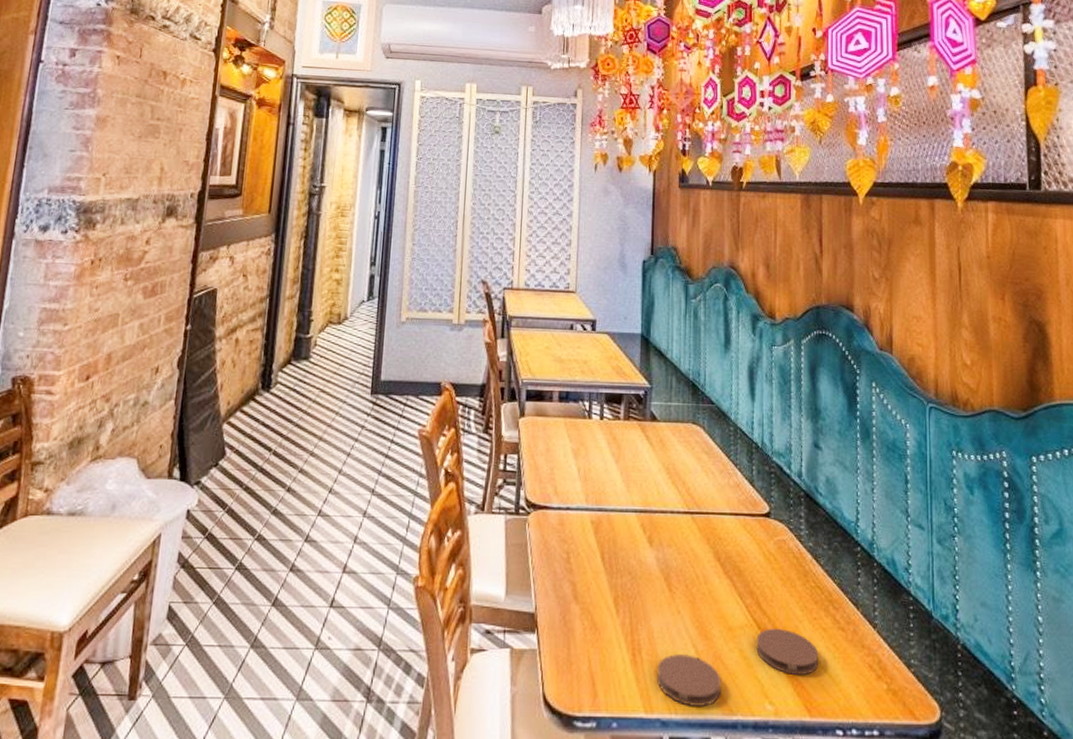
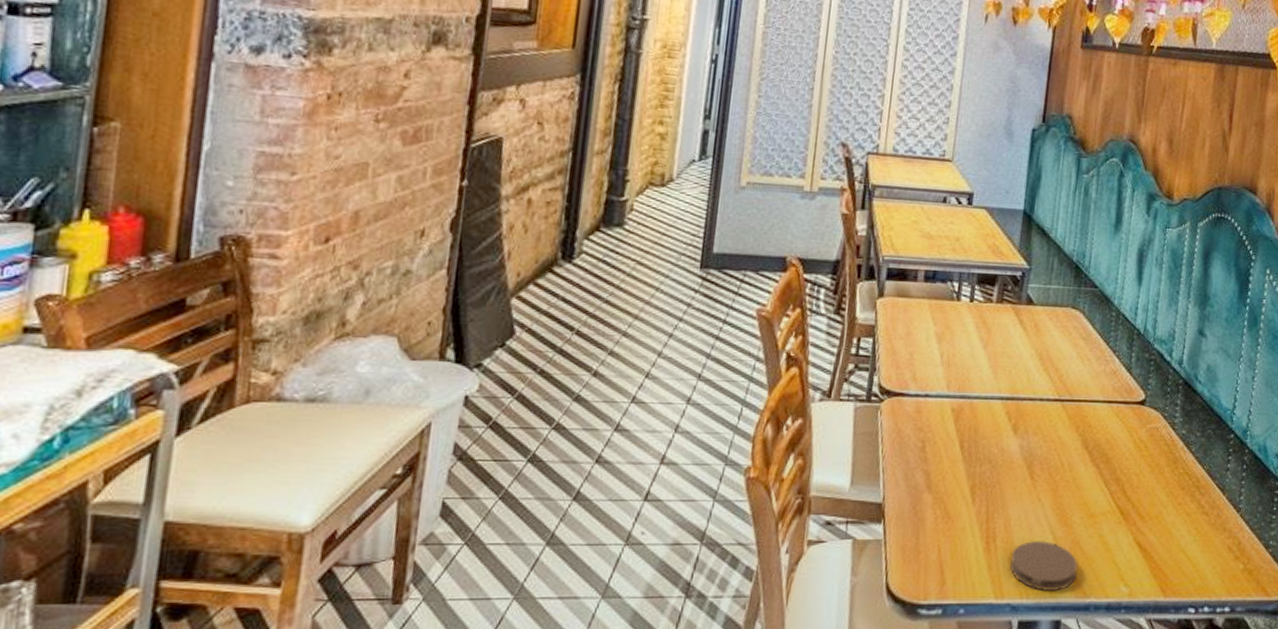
coaster: present [756,628,819,675] -> none [1116,513,1180,558]

